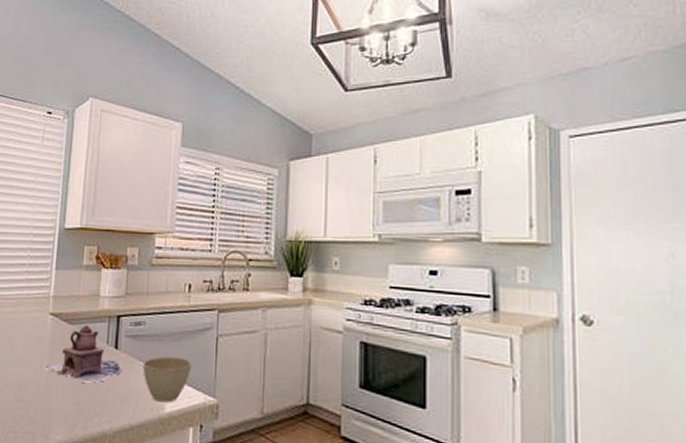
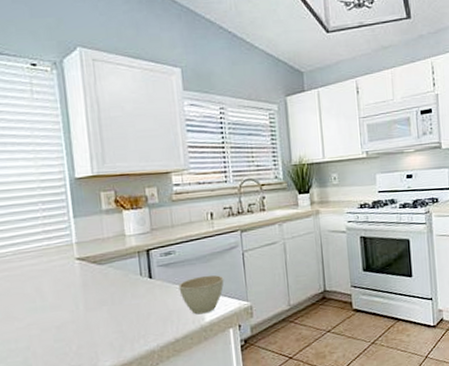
teapot: present [46,325,122,383] -> none [82,263,160,313]

